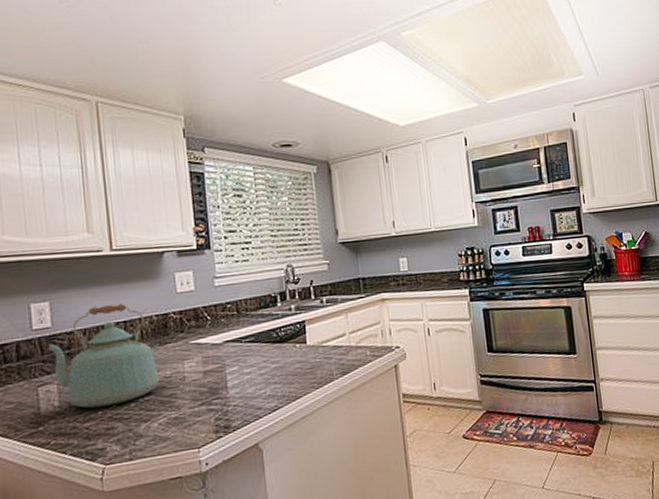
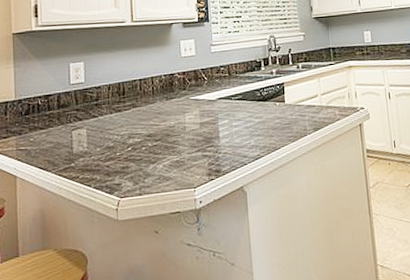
kettle: present [47,303,160,409] -> none [80,64,165,150]

